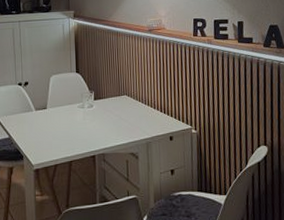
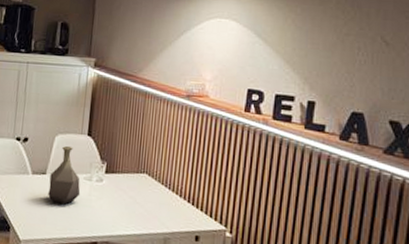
vase: none [50,83,77,131] -> present [48,145,81,205]

